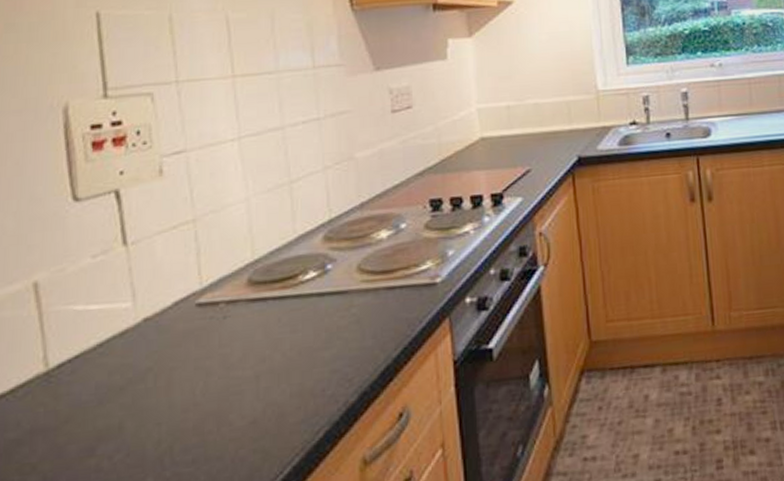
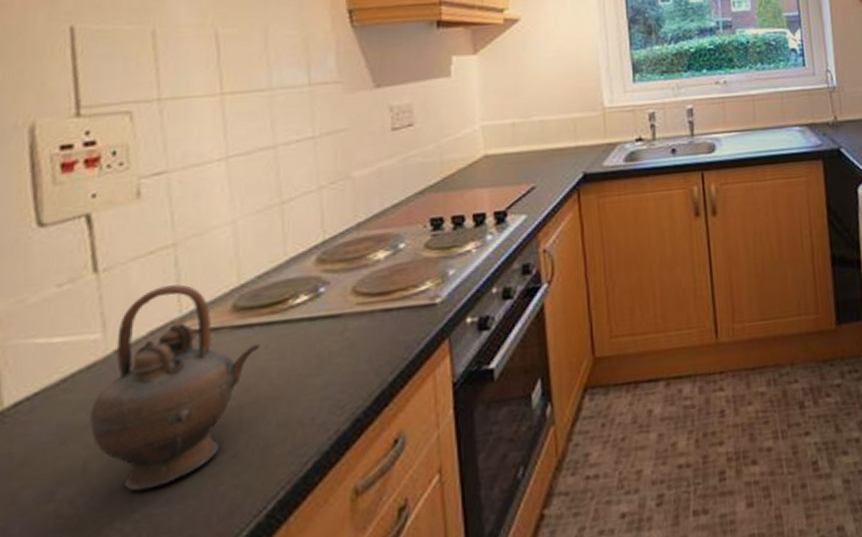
teapot: none [123,258,274,451] -> present [89,284,260,491]

